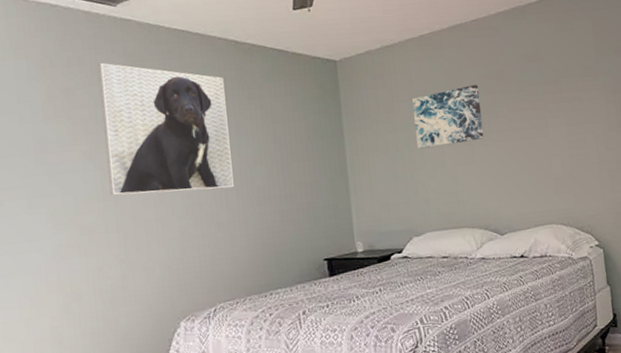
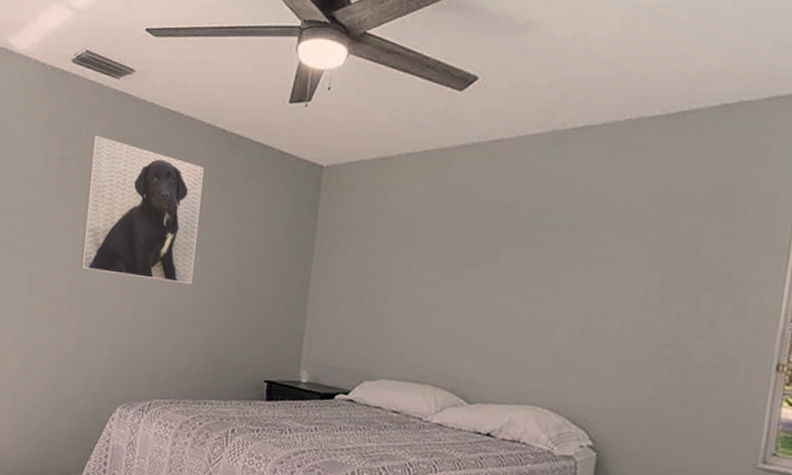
wall art: present [412,85,484,149] -> none [392,219,483,286]

